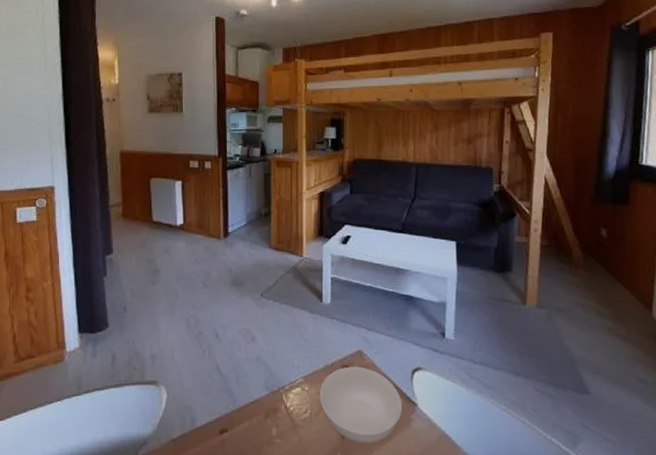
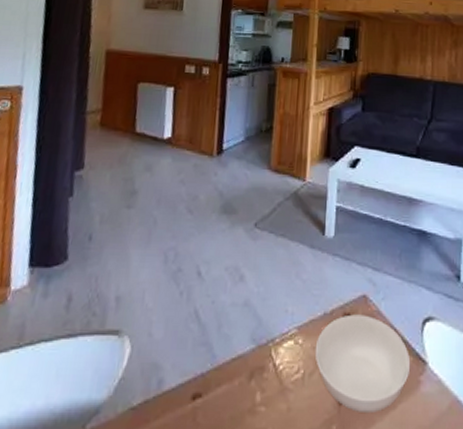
coffee maker: present [238,131,263,163] -> none [240,36,270,71]

